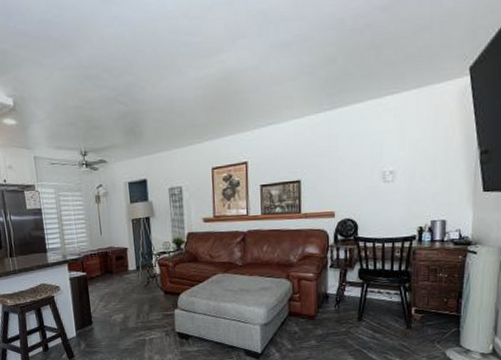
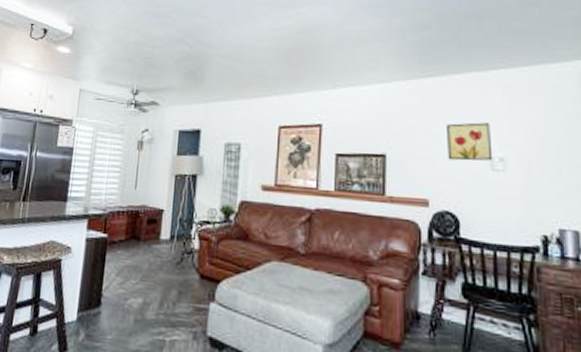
wall art: none [349,143,385,178] -> present [447,122,493,161]

